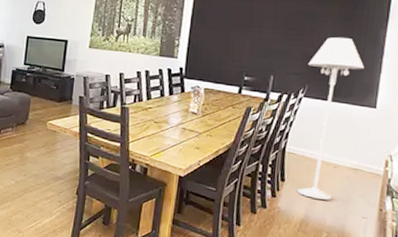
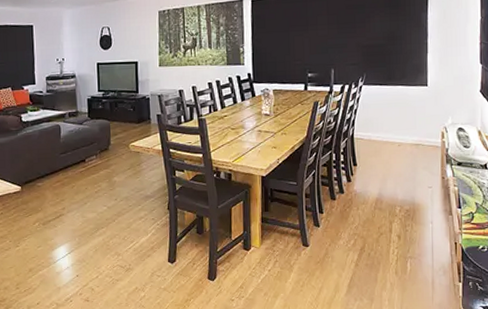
floor lamp: present [297,37,365,200] -> none [363,24,413,177]

